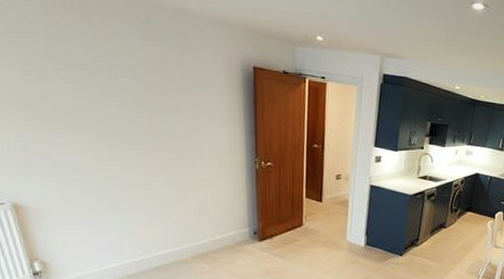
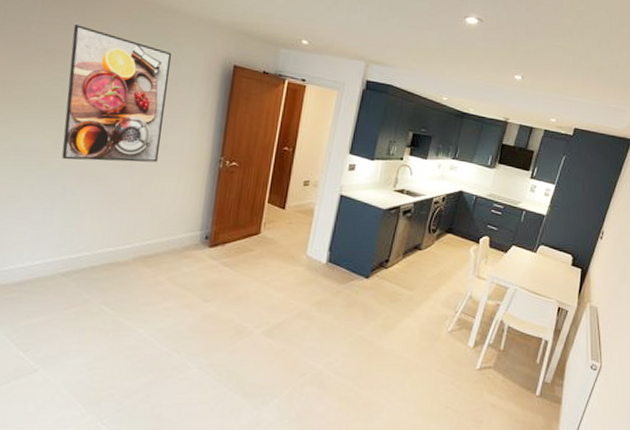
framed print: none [82,32,196,172] -> present [62,24,171,162]

